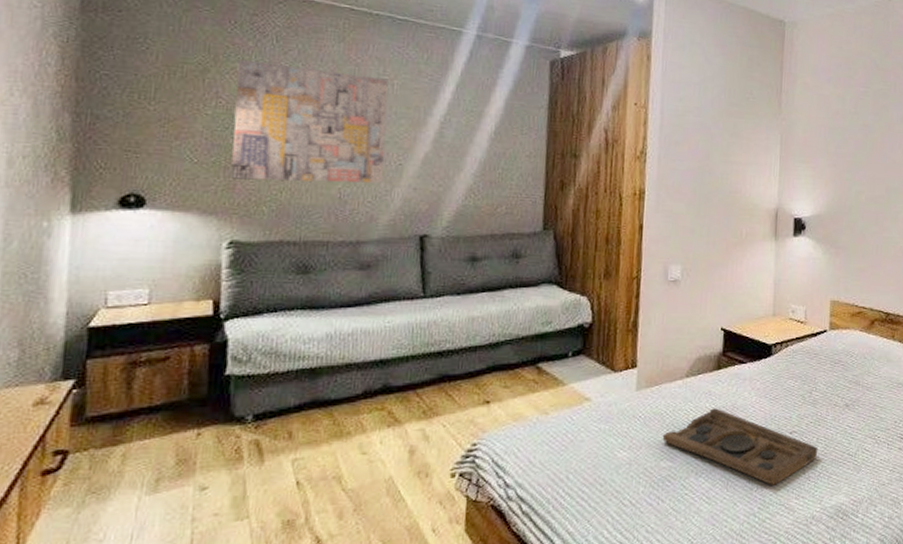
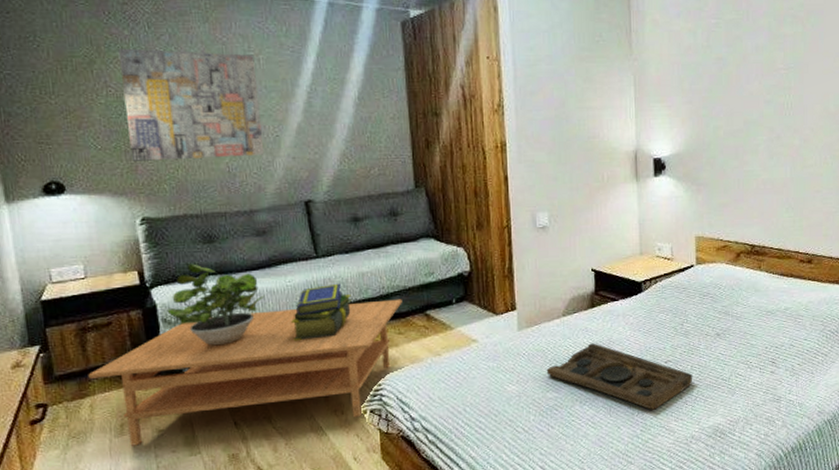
coffee table: none [127,348,513,506] -> present [88,299,402,446]
potted plant: none [239,295,358,391] -> present [167,263,265,346]
stack of books: none [382,327,457,390] -> present [291,283,352,341]

